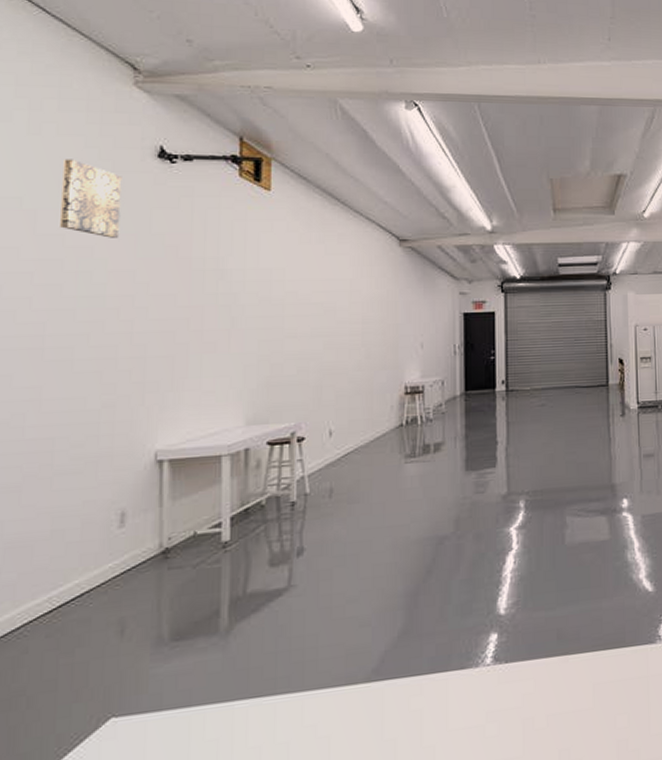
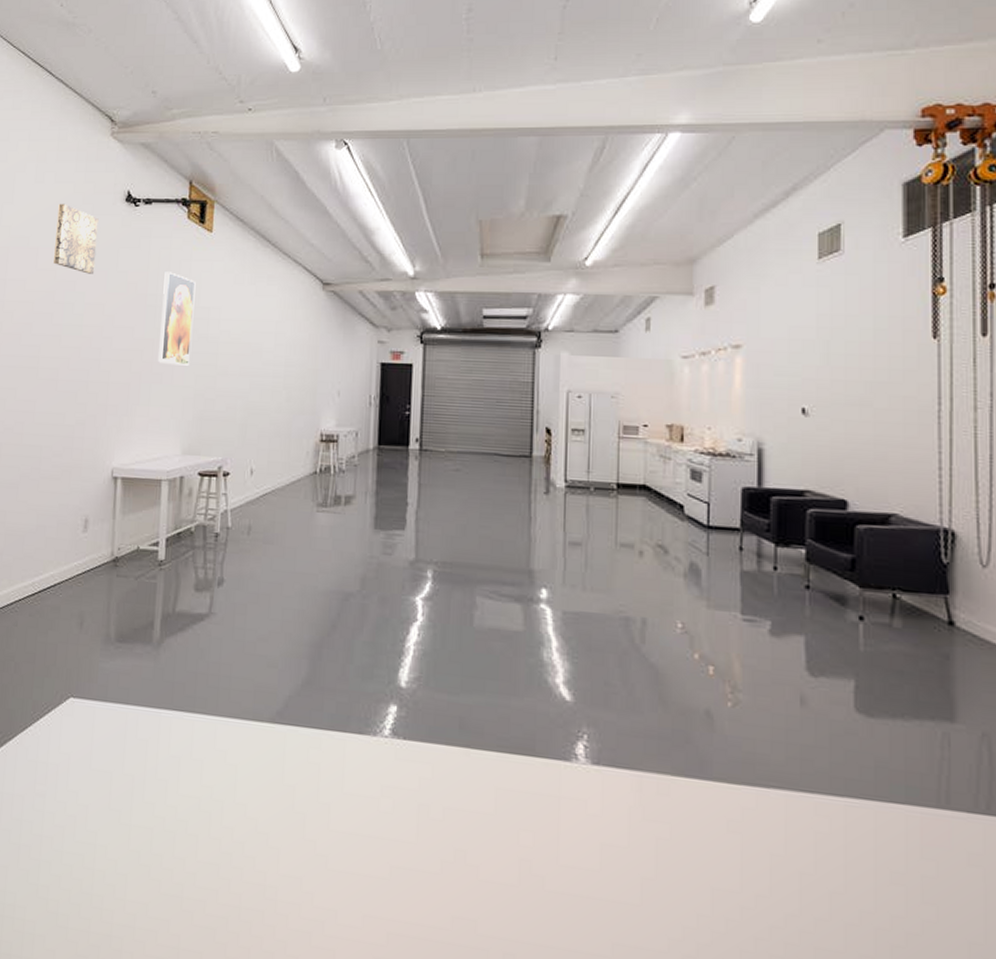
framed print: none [209,233,253,332] -> present [157,272,196,366]

